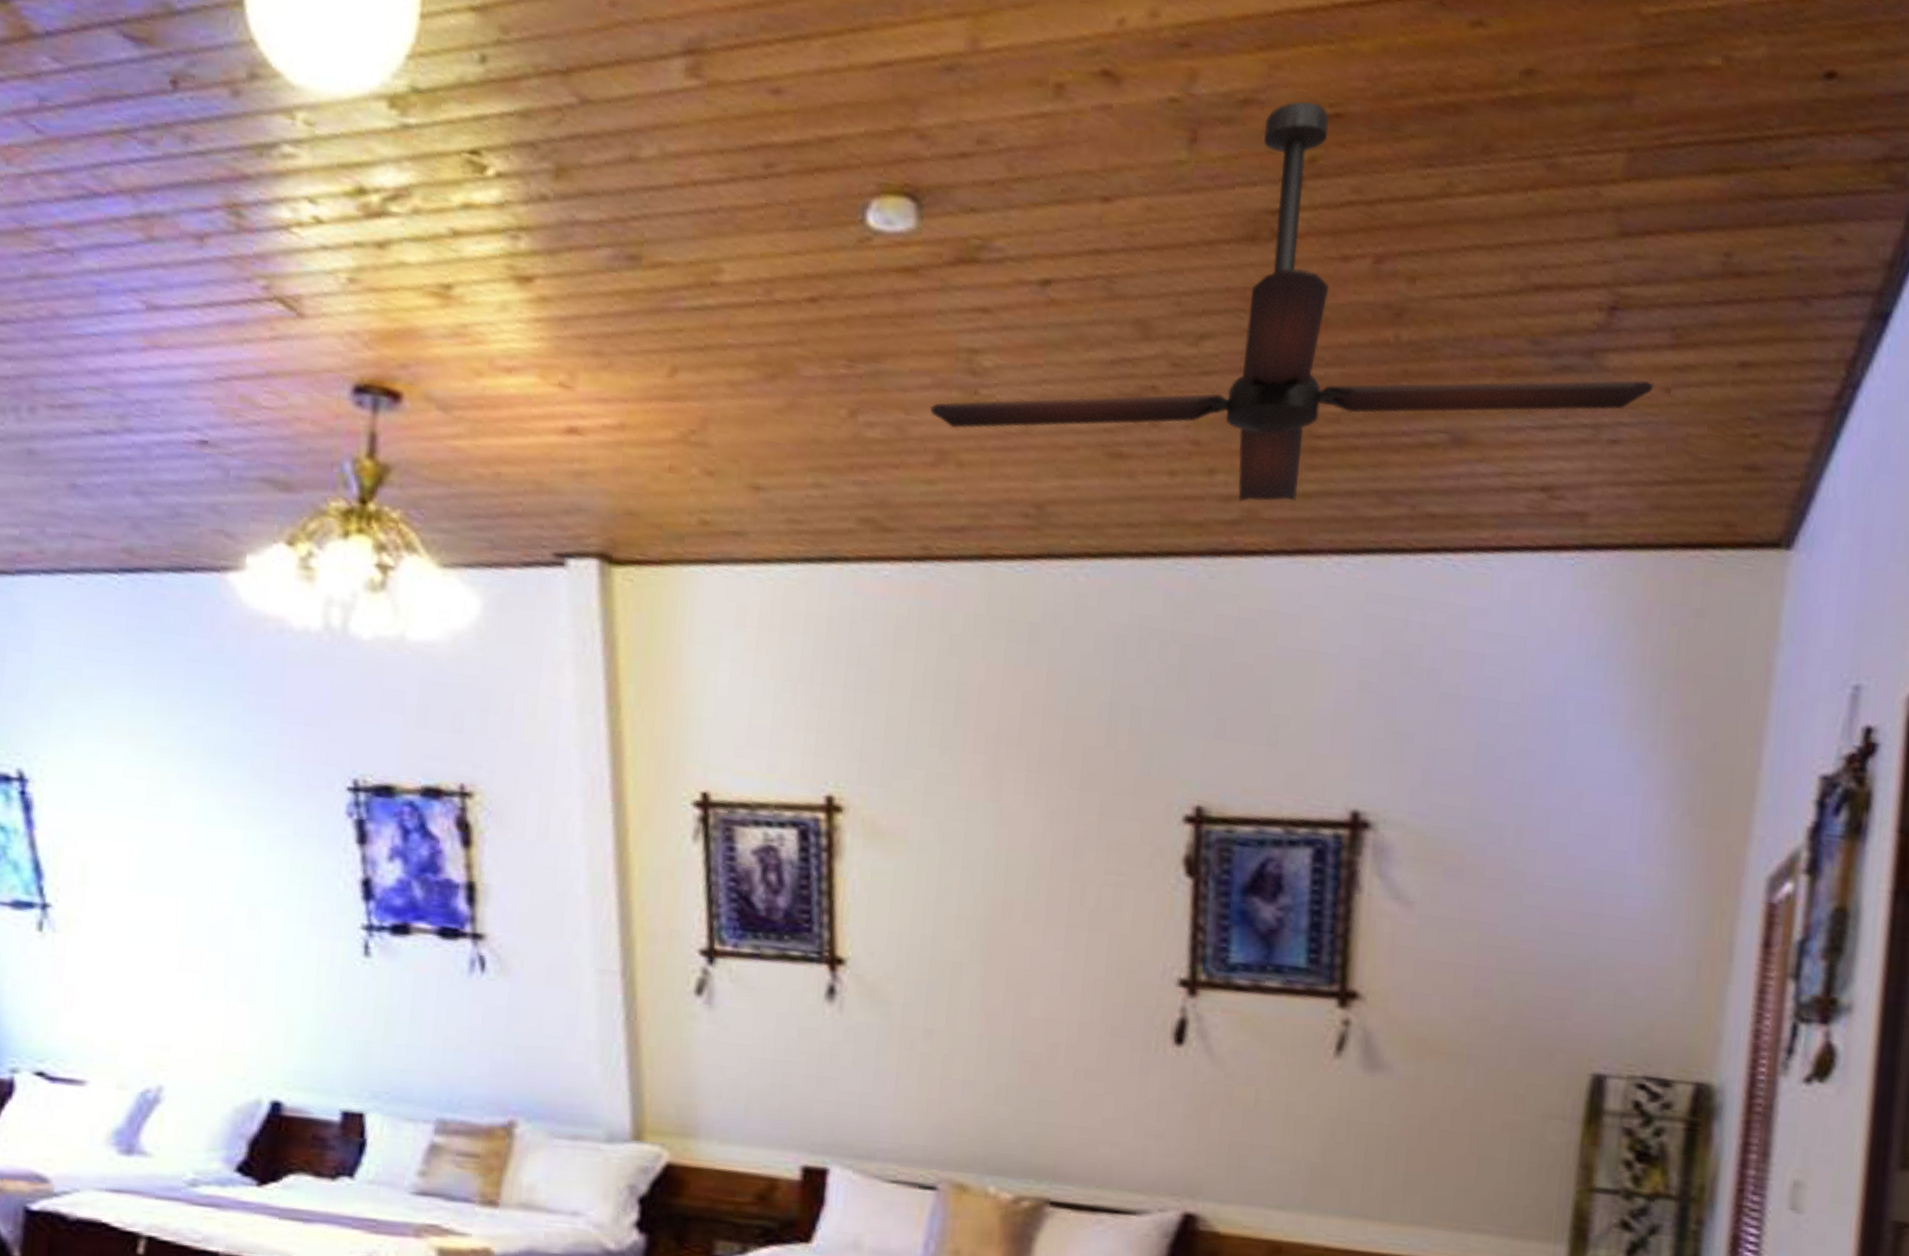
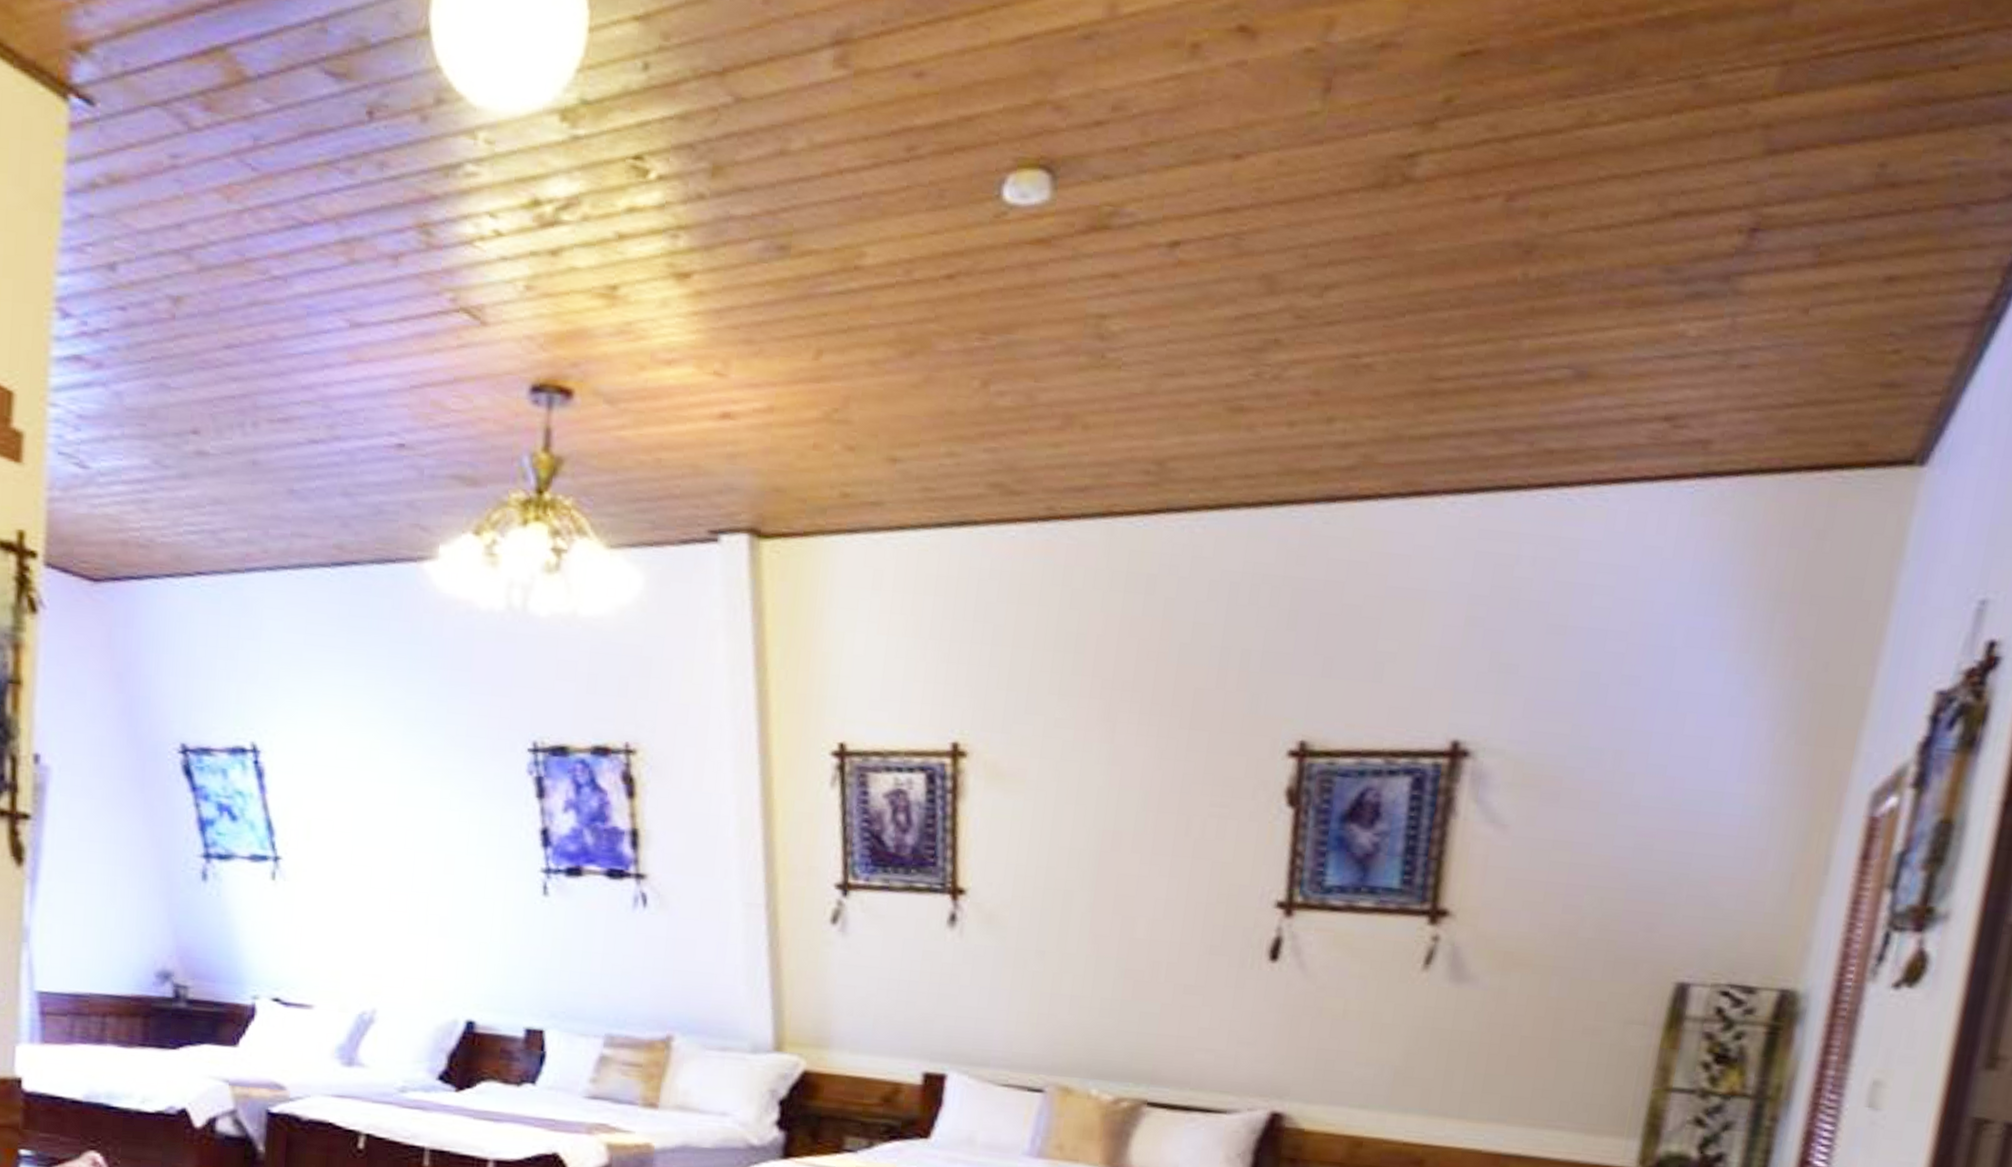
ceiling fan: present [930,101,1654,502] -> none [1059,40,1792,448]

